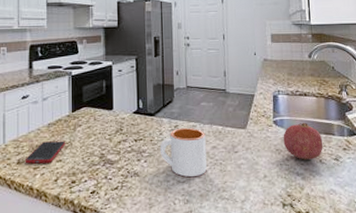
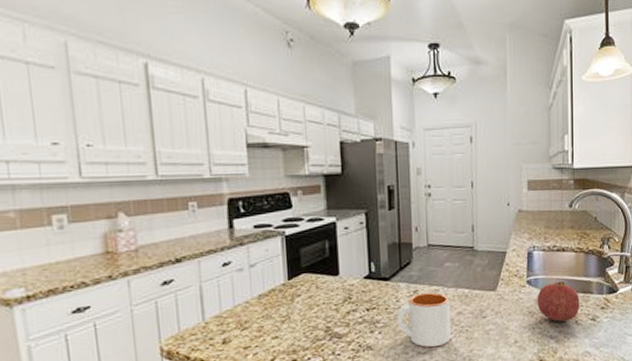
cell phone: present [25,141,66,164] -> none [232,314,283,344]

